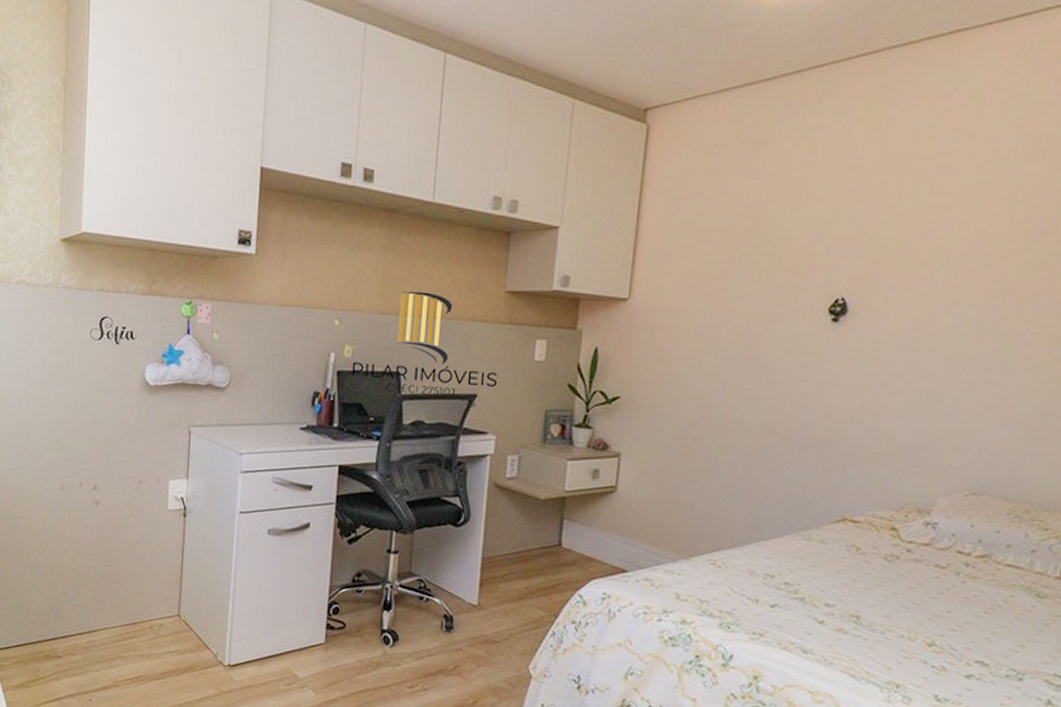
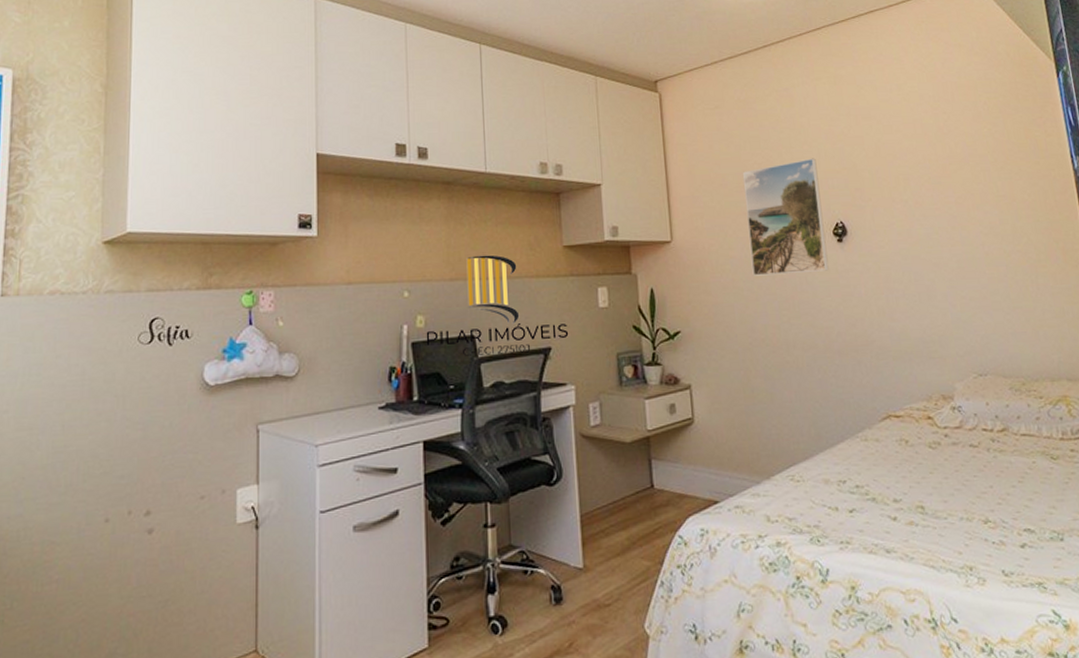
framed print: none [717,218,829,353] -> present [742,158,829,276]

